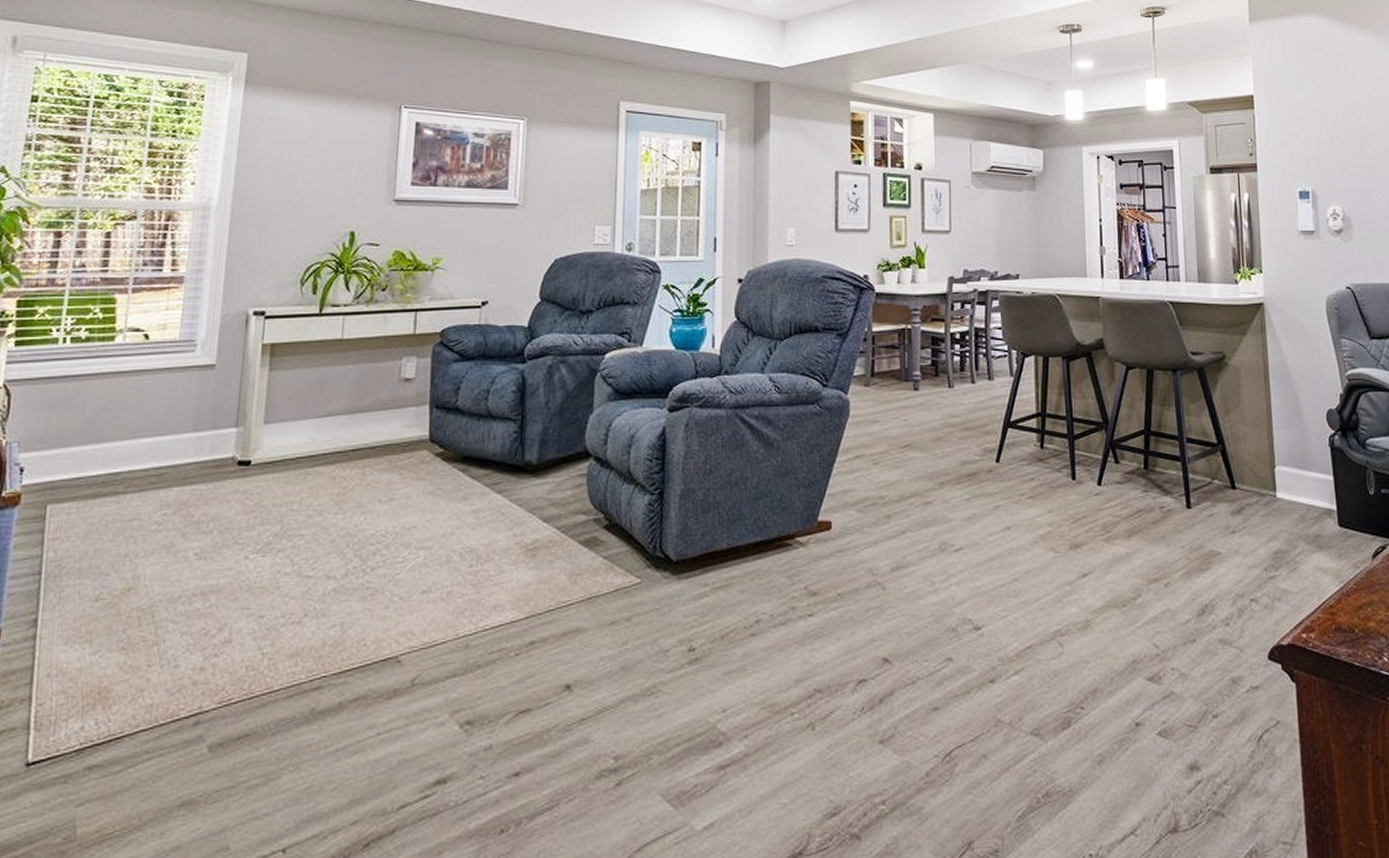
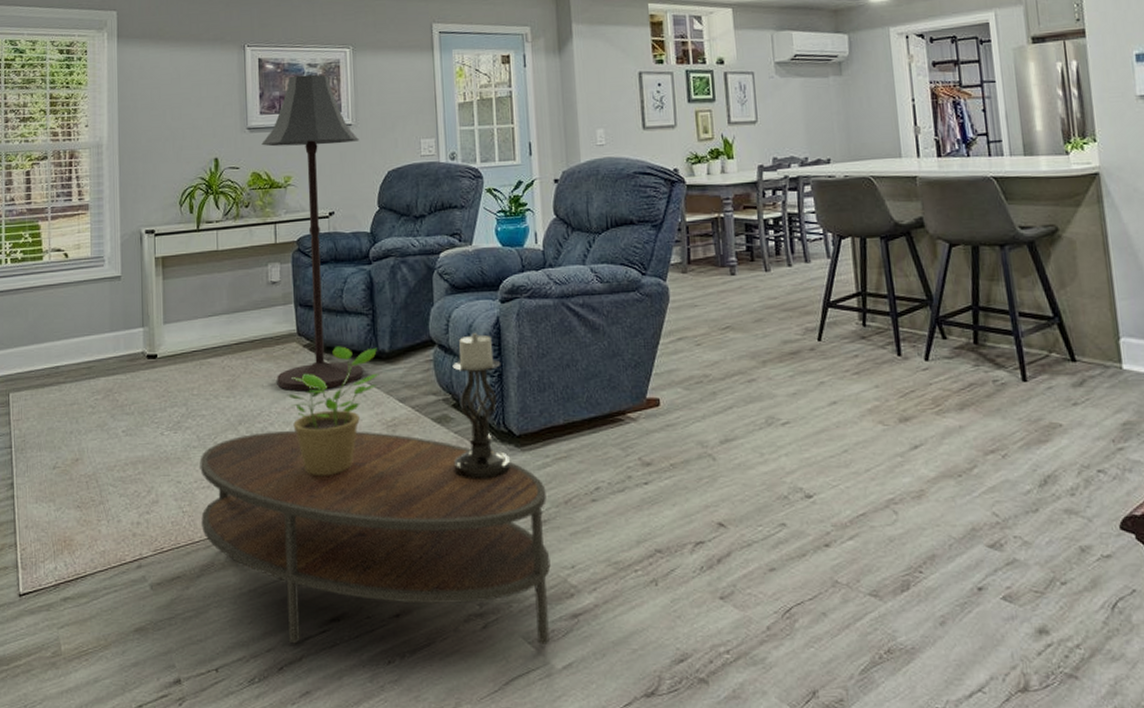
coffee table: none [284,553,701,814] -> present [200,430,551,645]
floor lamp: none [398,145,525,508] -> present [261,74,363,391]
potted plant: none [411,456,523,609] -> present [288,346,380,477]
candle holder: none [599,443,665,612] -> present [452,332,512,480]

